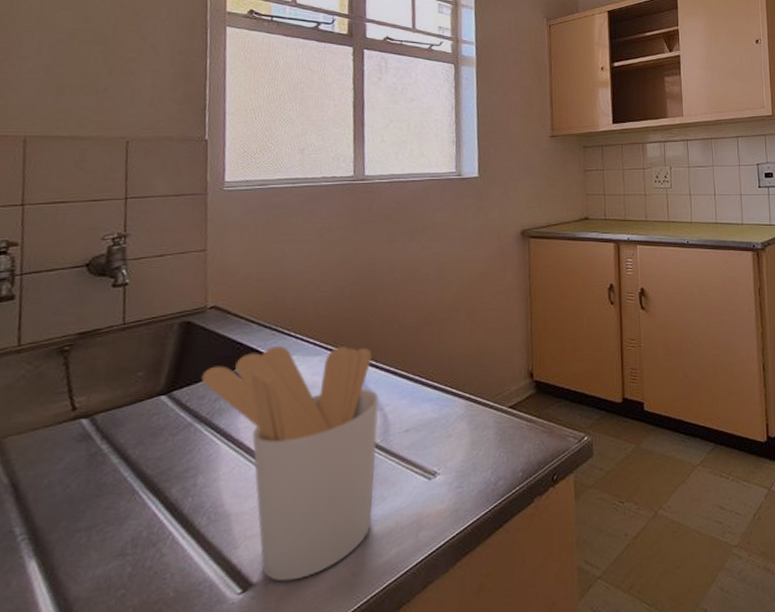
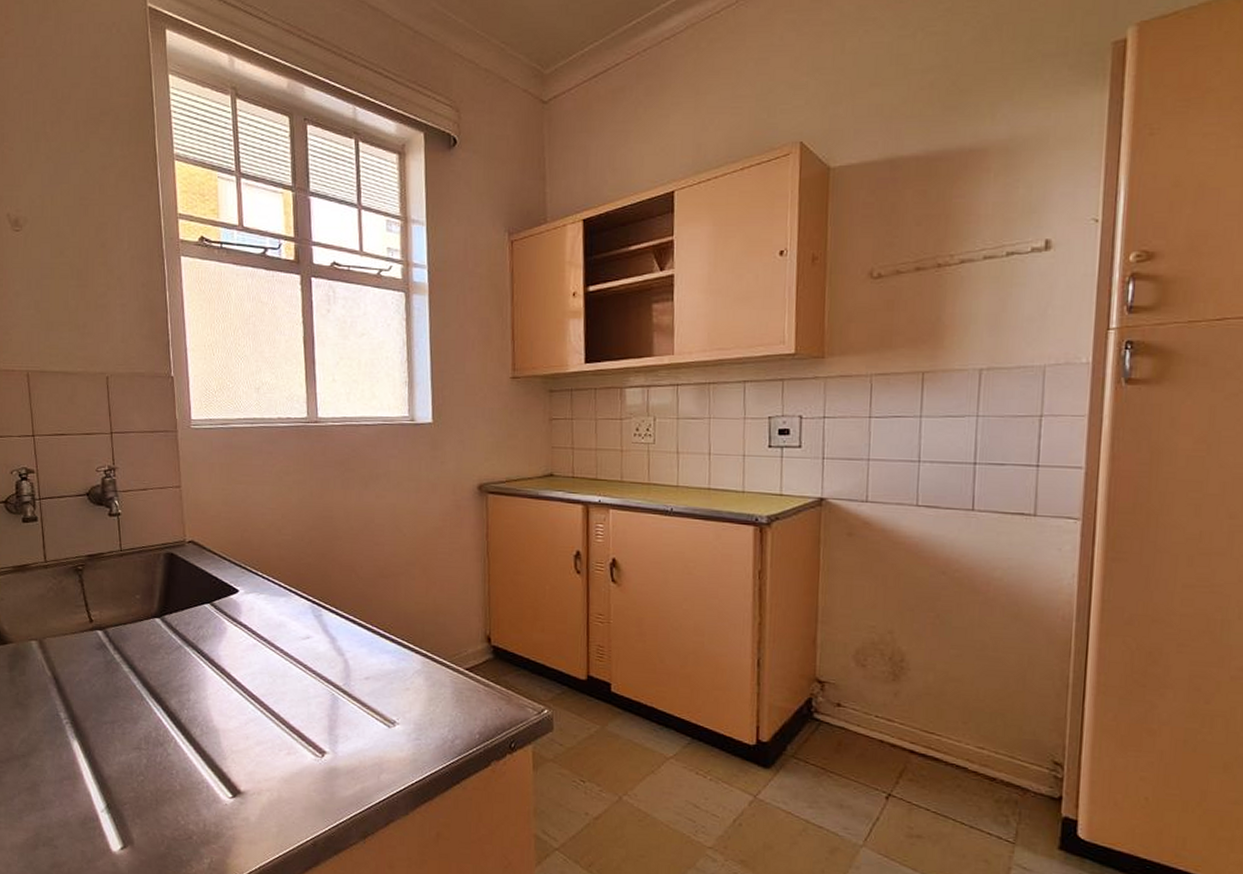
utensil holder: present [201,346,379,582] -> none [186,584,340,796]

